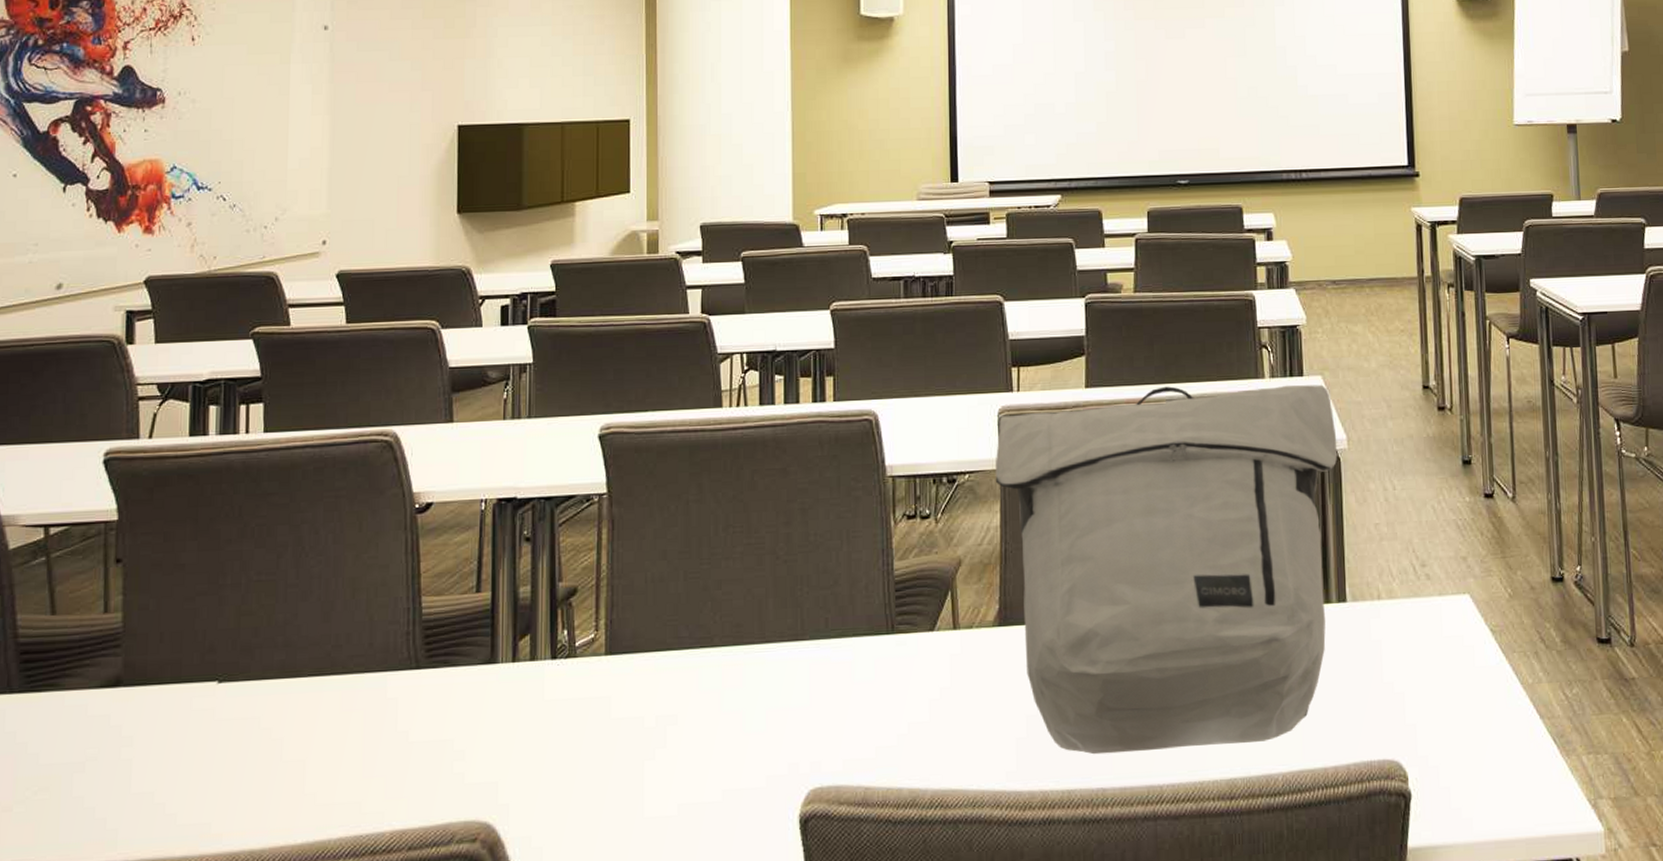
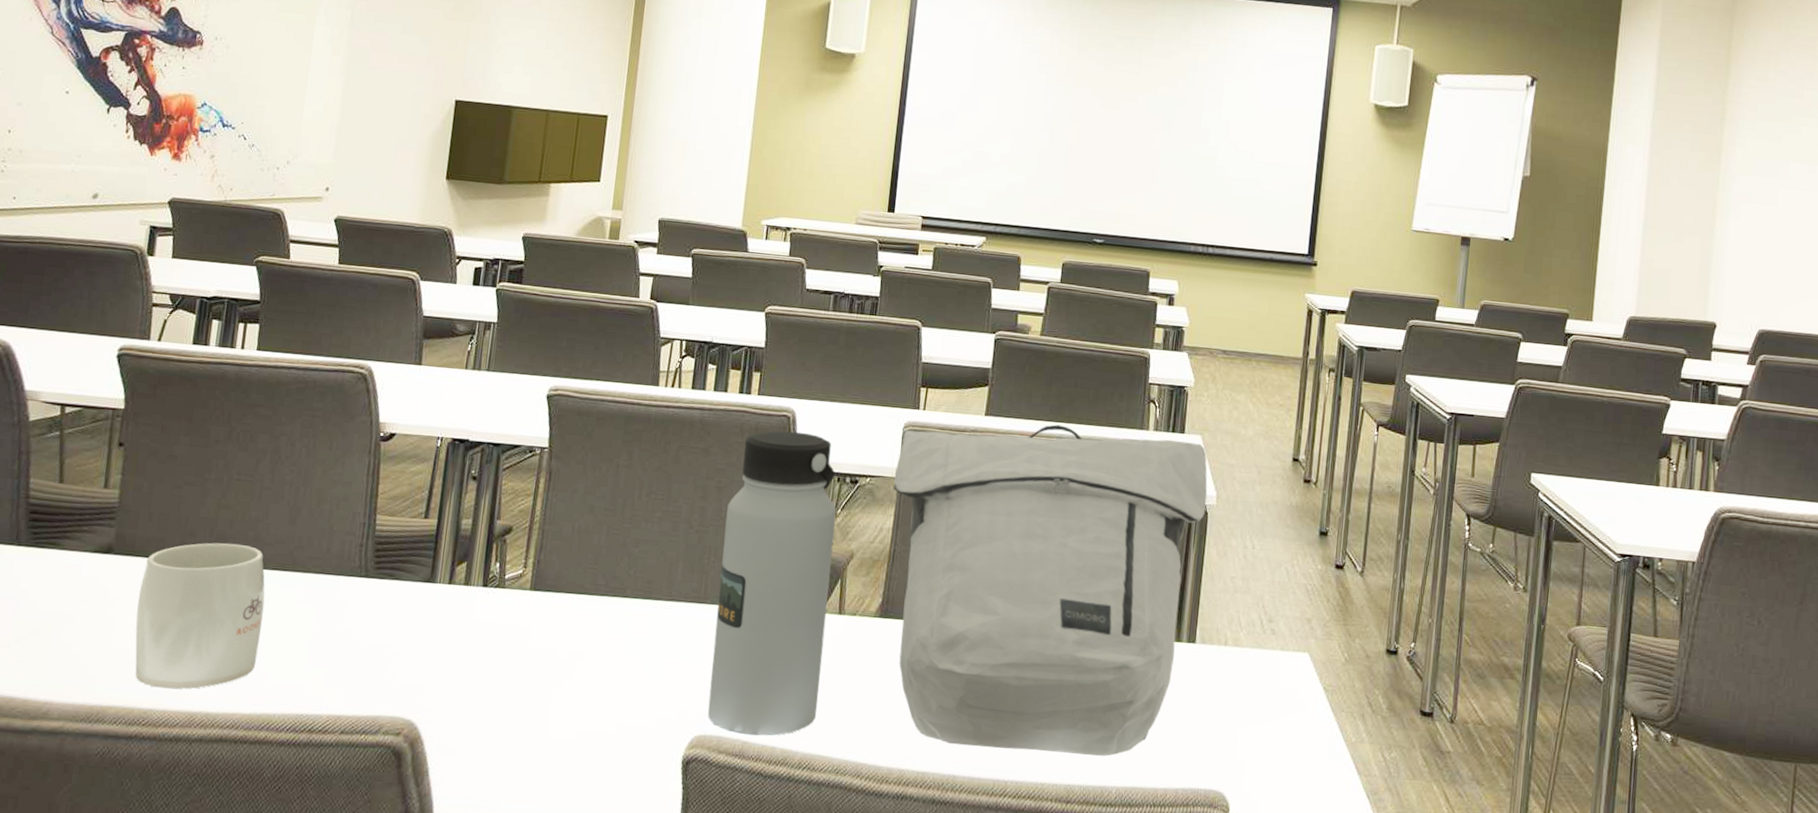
mug: none [156,653,304,831] -> present [135,542,265,689]
water bottle: none [815,435,943,781] -> present [707,430,836,736]

